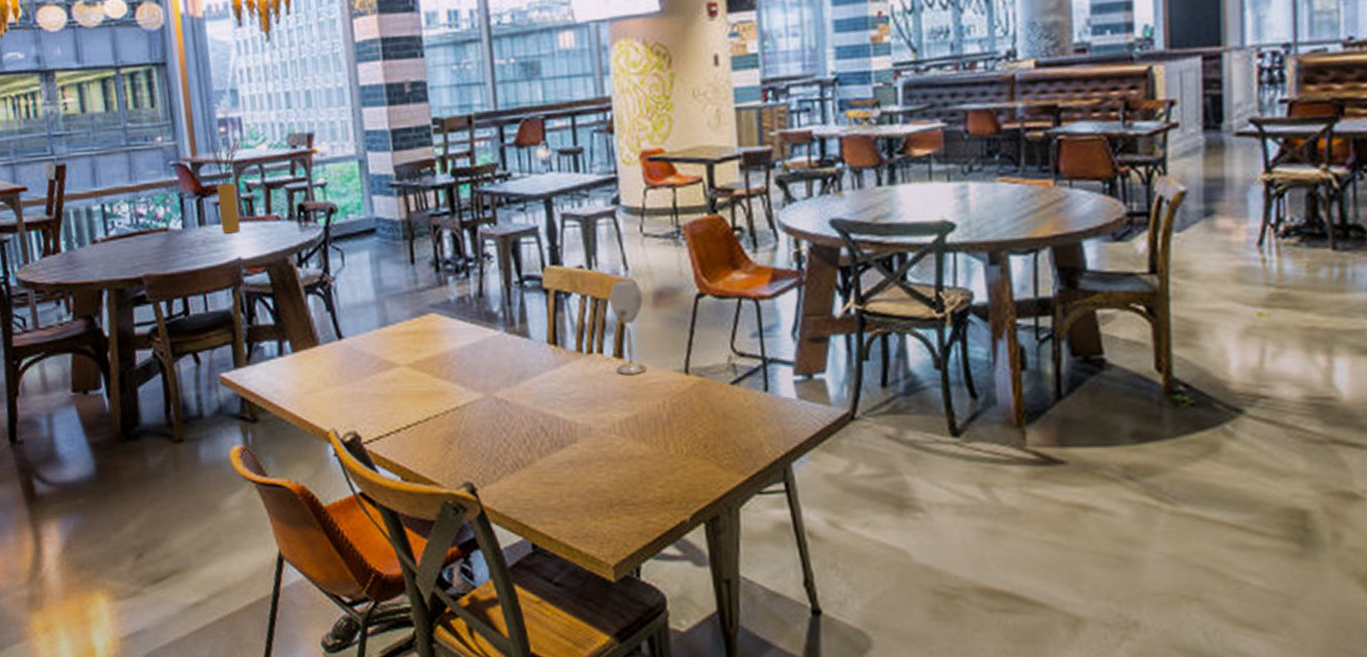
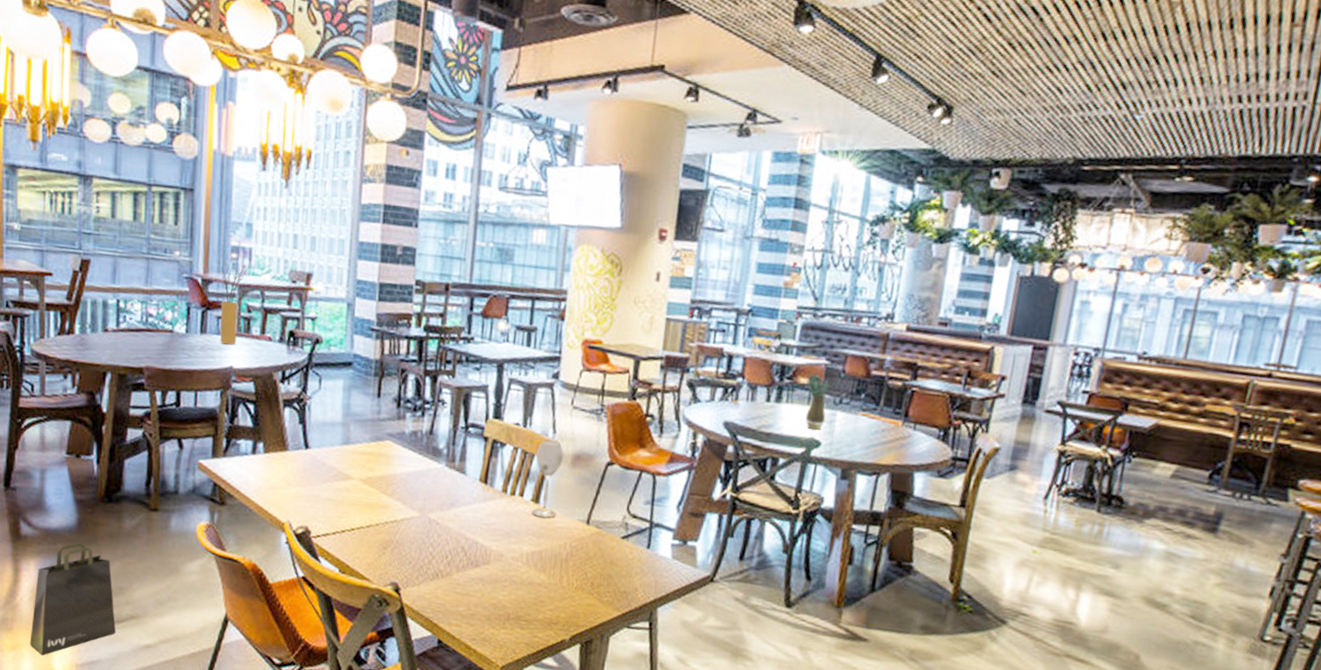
shopping bag: none [61,494,159,634] -> present [29,543,116,656]
vase: none [922,140,956,210] -> present [805,371,830,430]

